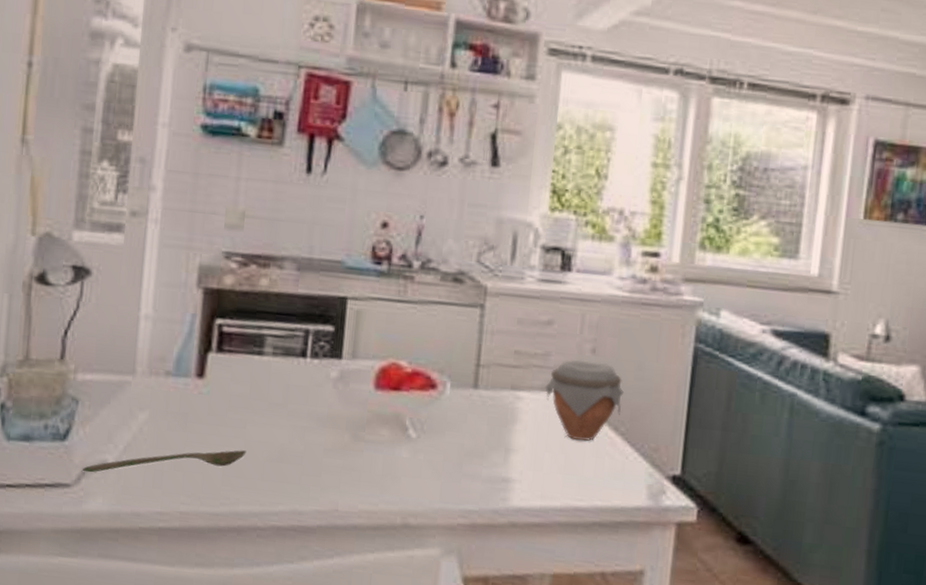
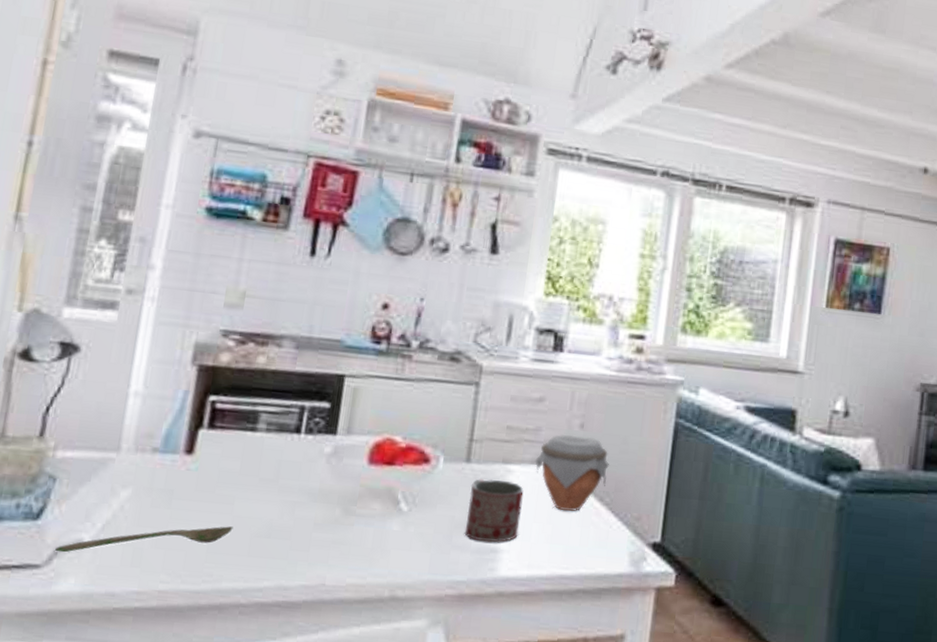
mug: none [474,406,534,472] -> present [464,479,524,543]

